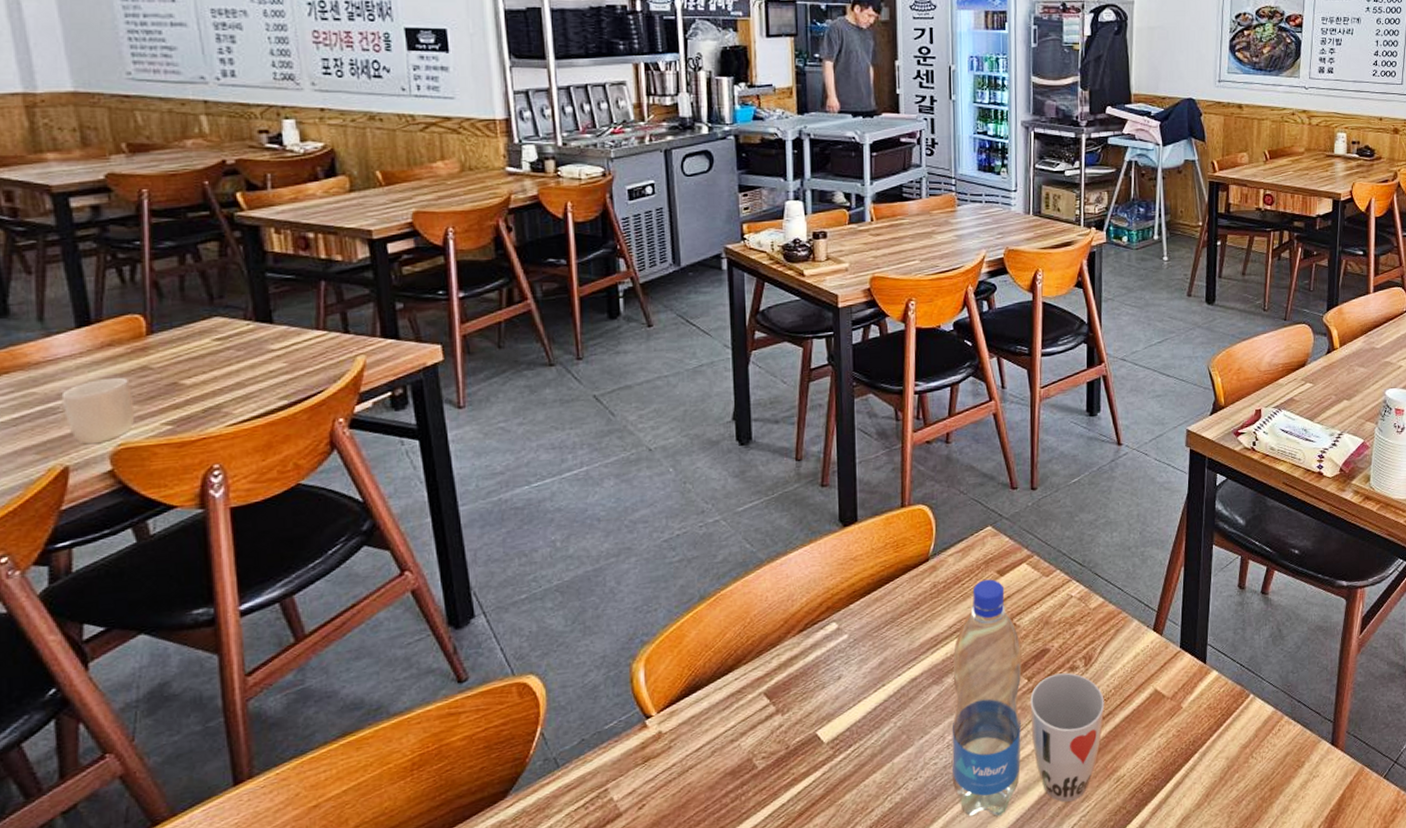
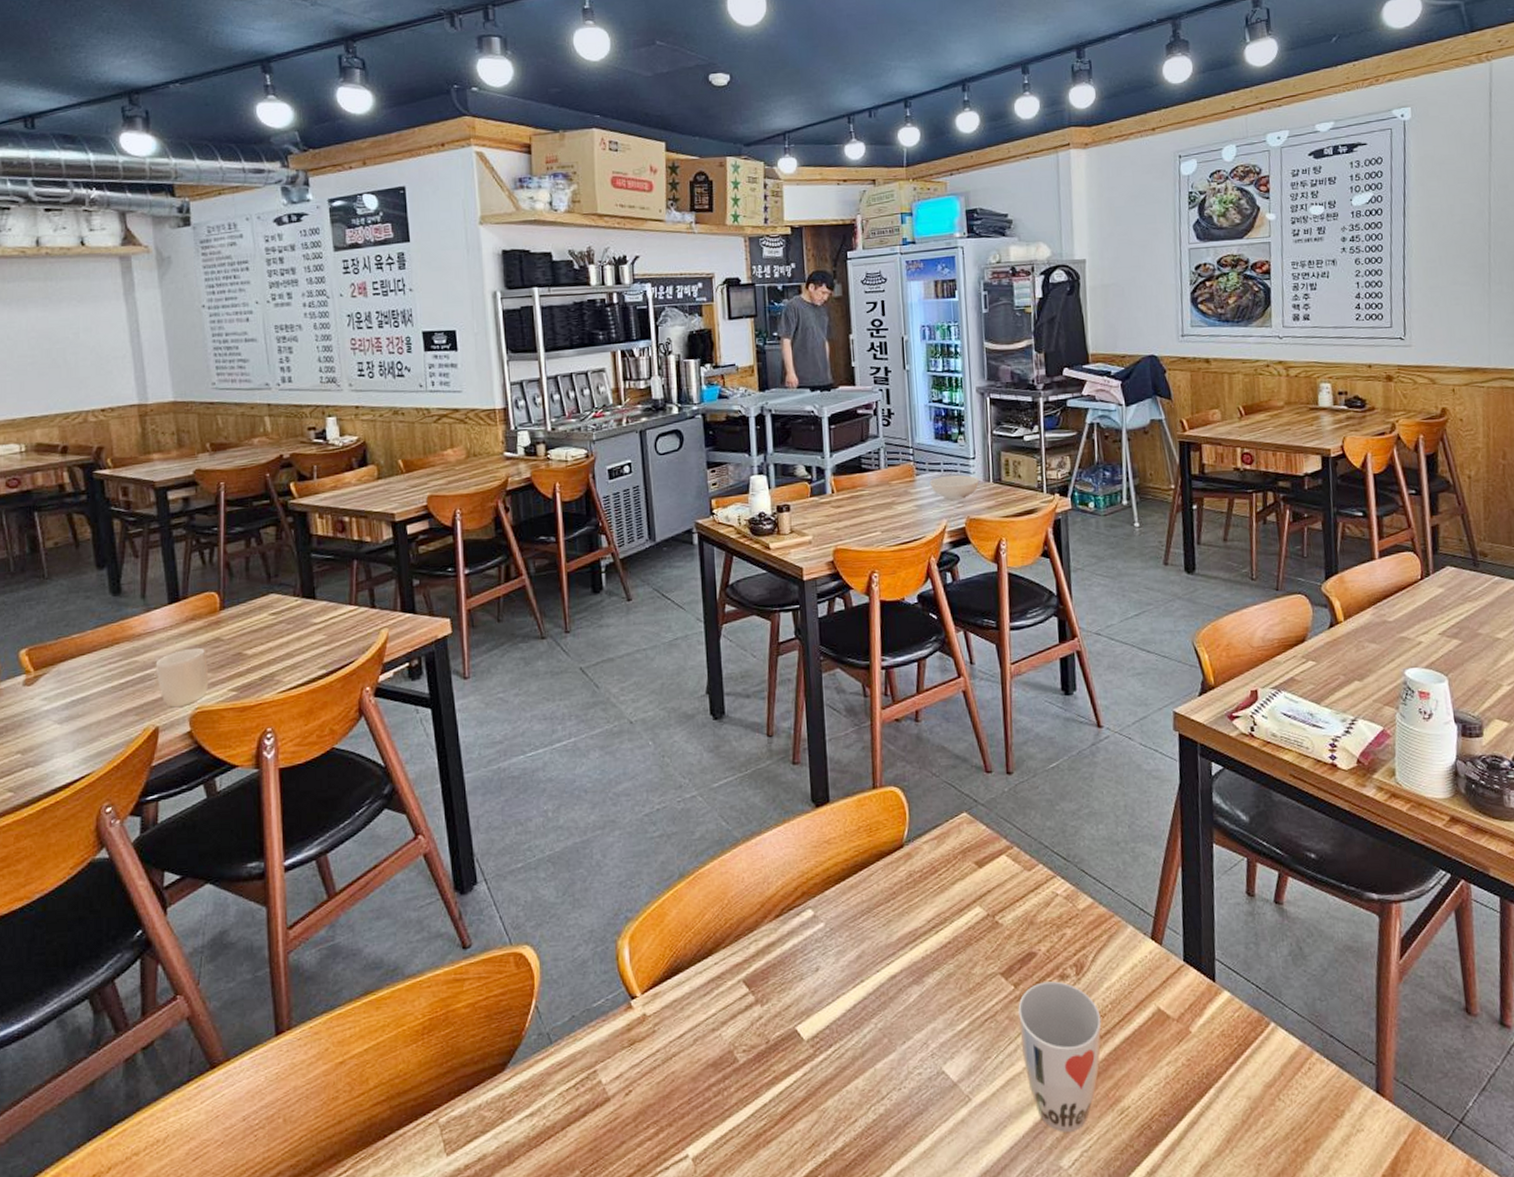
bottle: present [951,579,1022,817] -> none [933,870,1012,1142]
bowl: none [970,207,1020,231] -> present [929,475,980,500]

